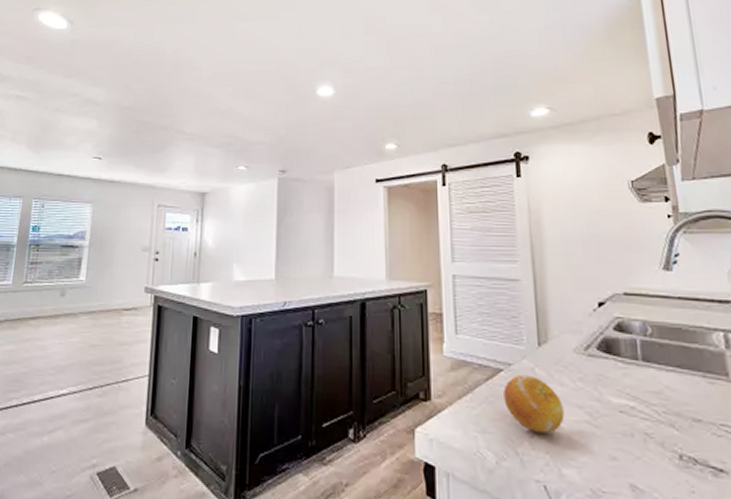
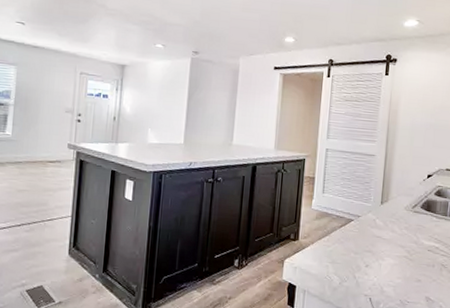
fruit: present [503,374,565,434] -> none [351,223,392,264]

